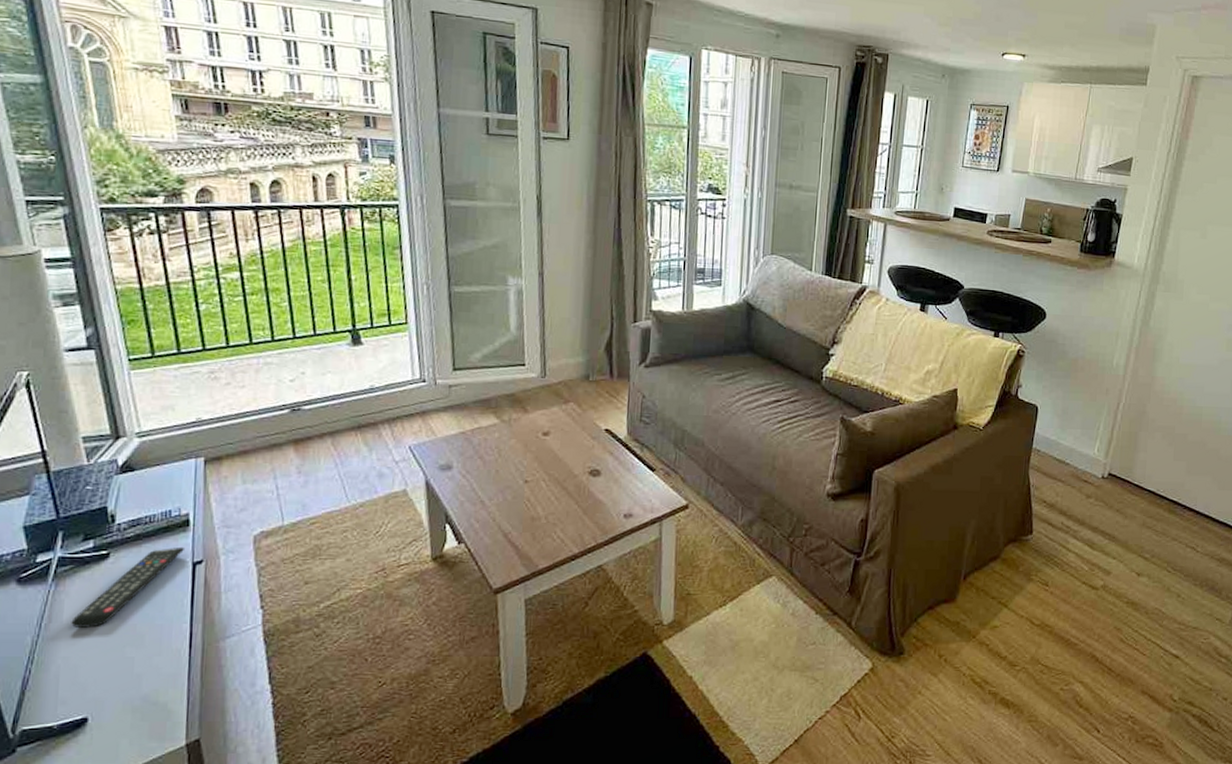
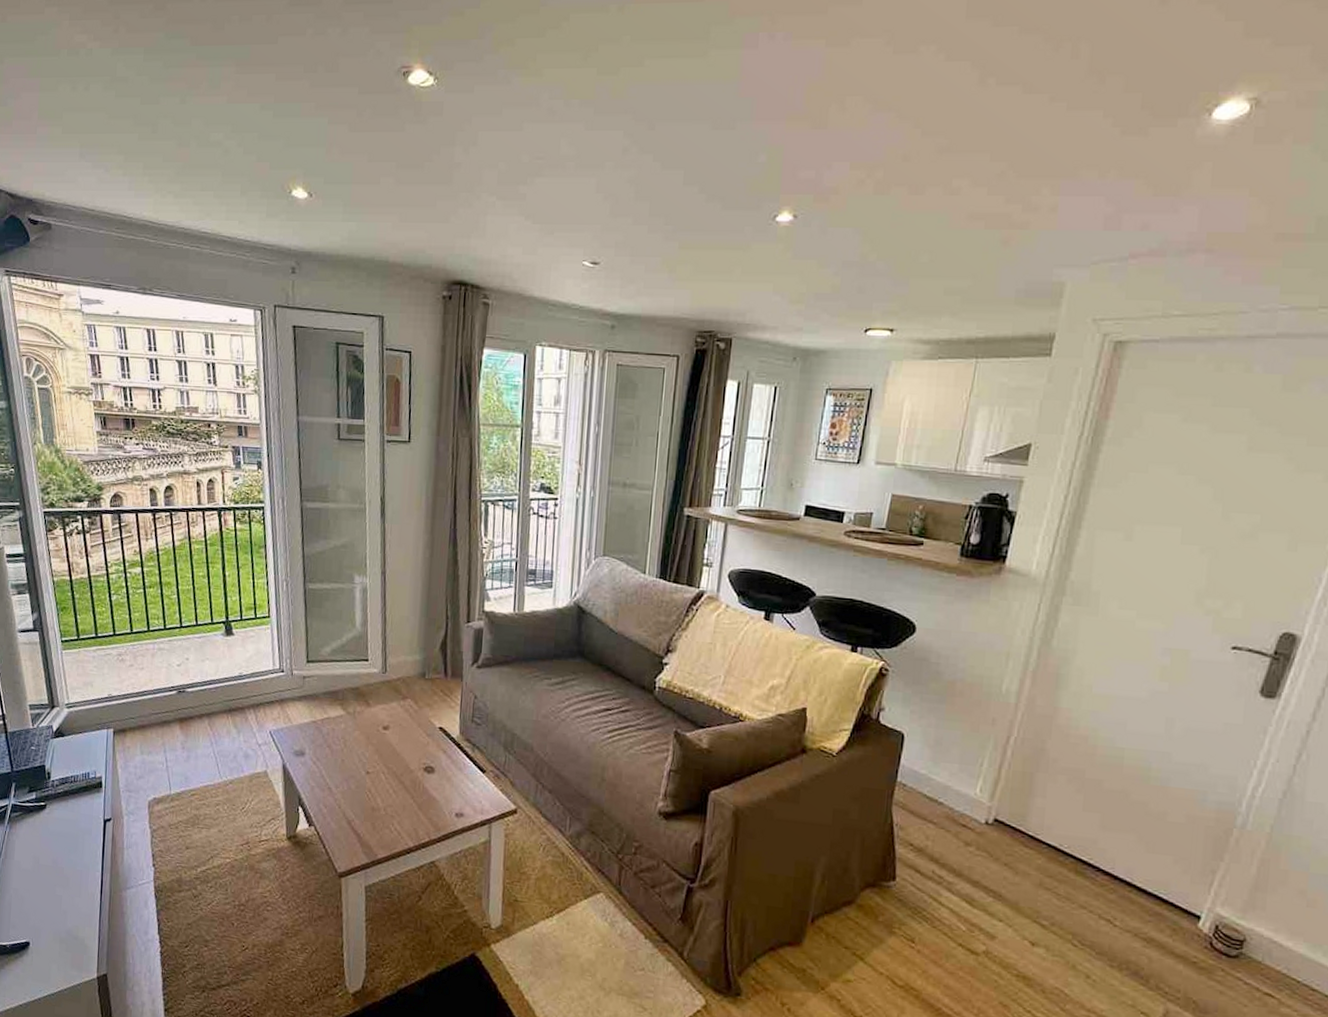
remote control: present [71,546,186,628] -> none [19,805,99,867]

